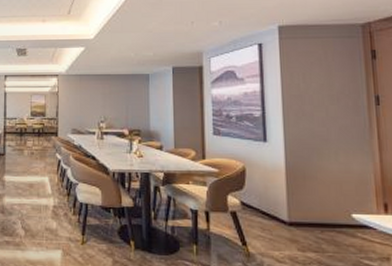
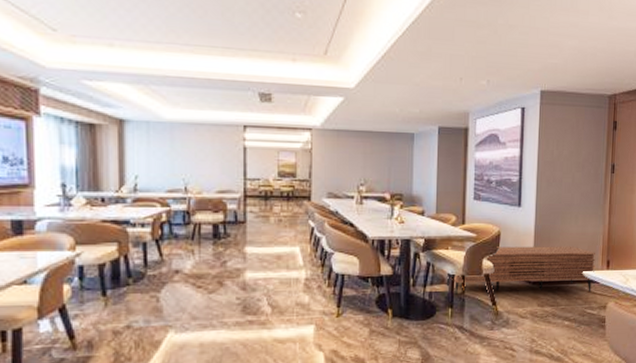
sideboard: none [189,182,368,240] -> present [446,246,596,295]

